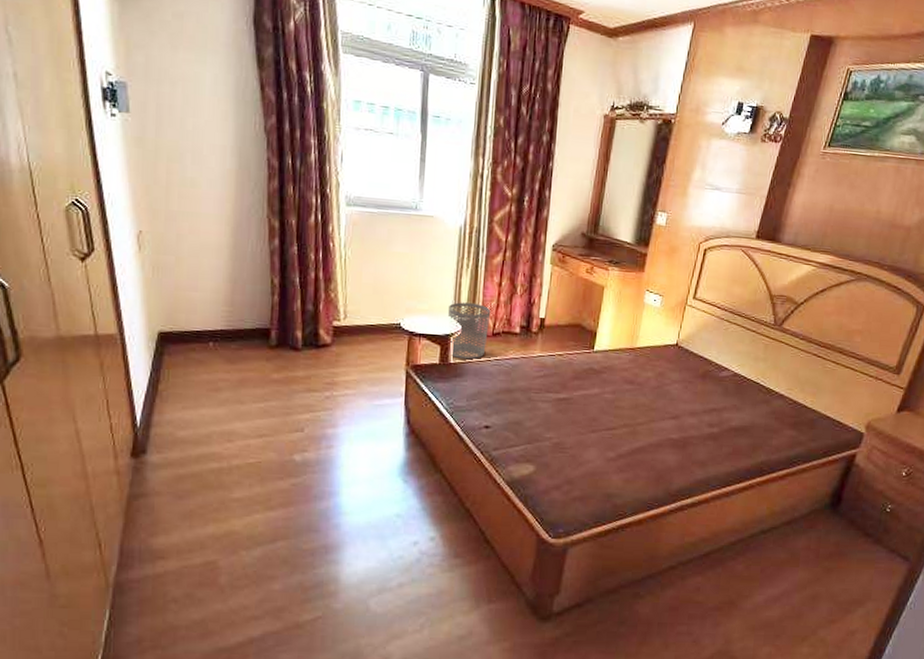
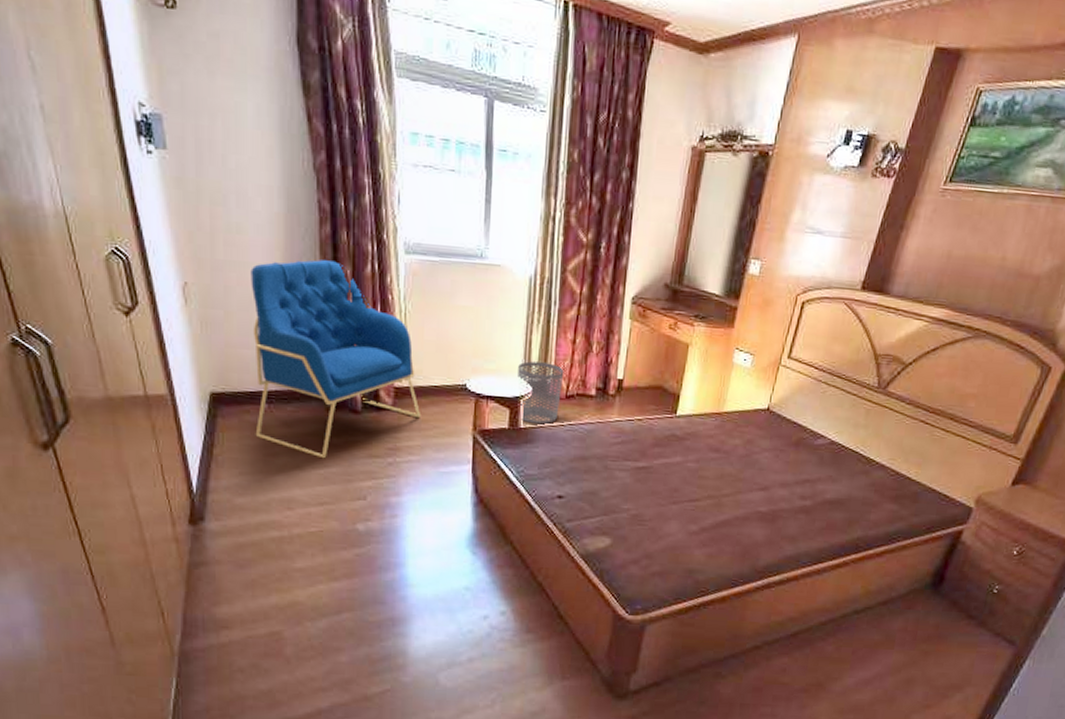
armchair: none [199,211,357,394] -> present [251,260,420,459]

